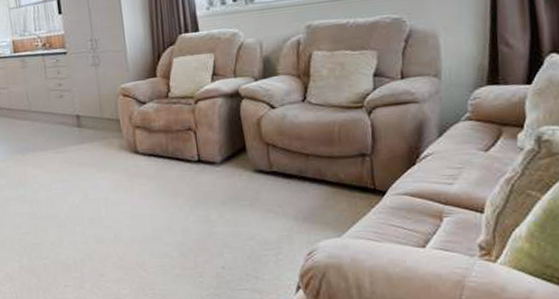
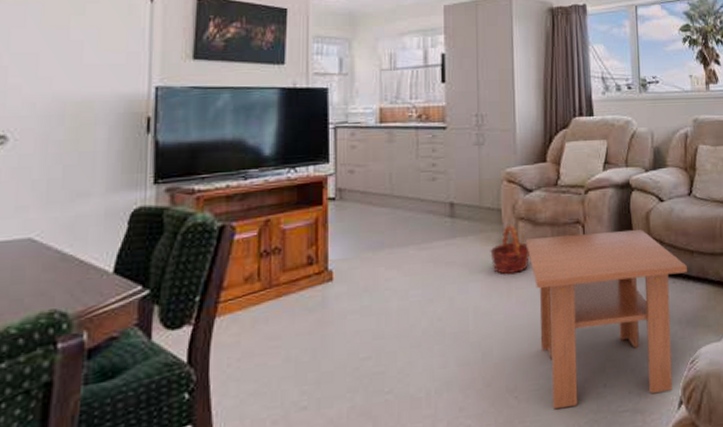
basket: none [113,132,148,173] -> present [490,225,530,274]
coffee table: none [142,135,303,283] -> present [525,230,687,410]

